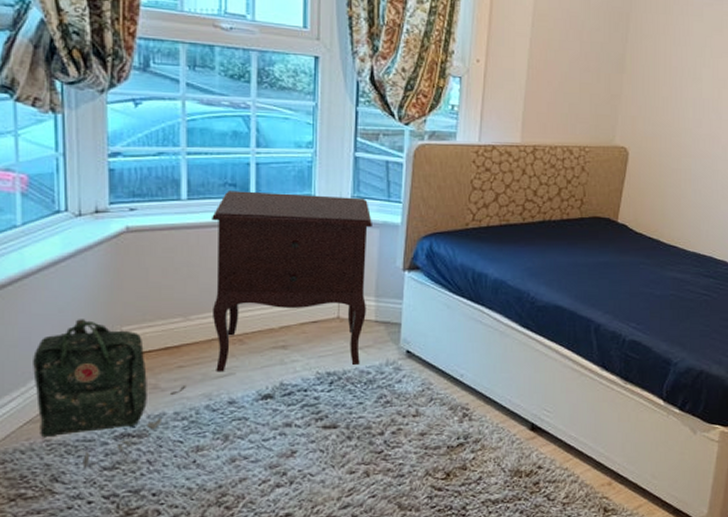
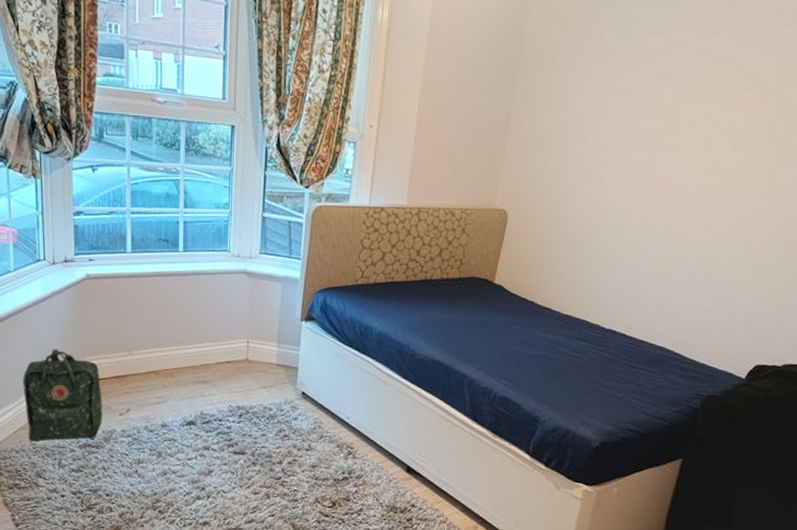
nightstand: present [212,191,372,372] -> none [149,245,276,401]

